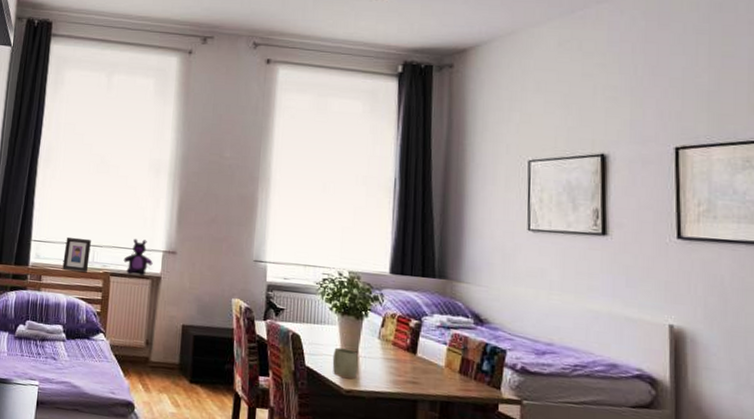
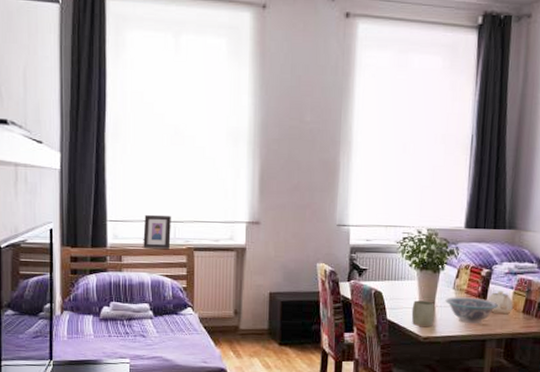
stuffed animal: present [123,238,153,276] -> none [206,211,237,248]
bowl: none [369,347,431,382] -> present [445,297,499,325]
teapot: none [417,346,448,374] -> present [487,291,513,315]

